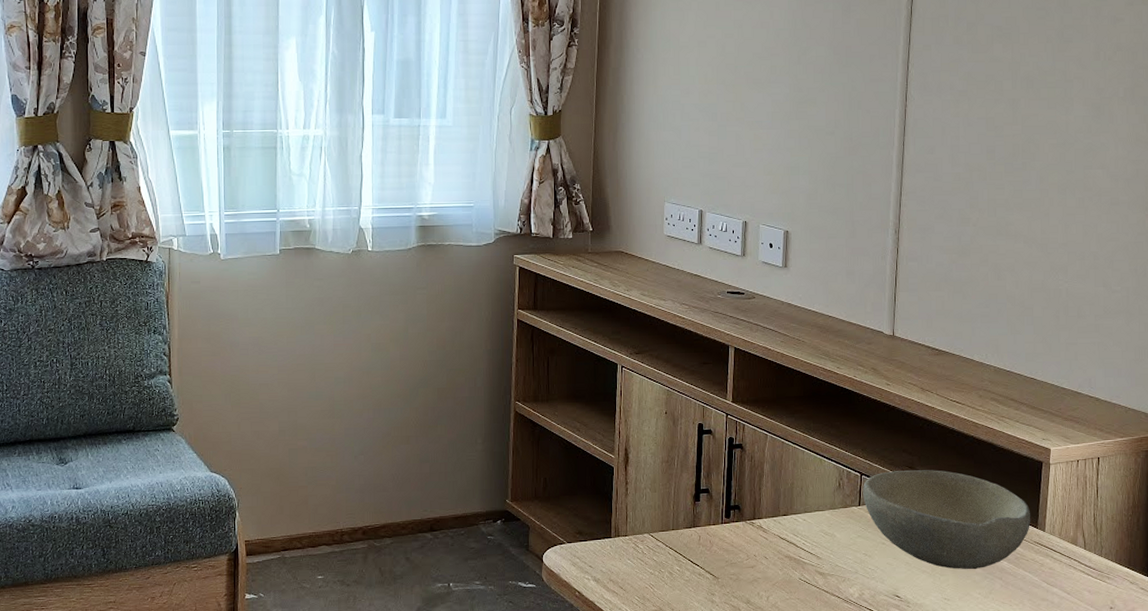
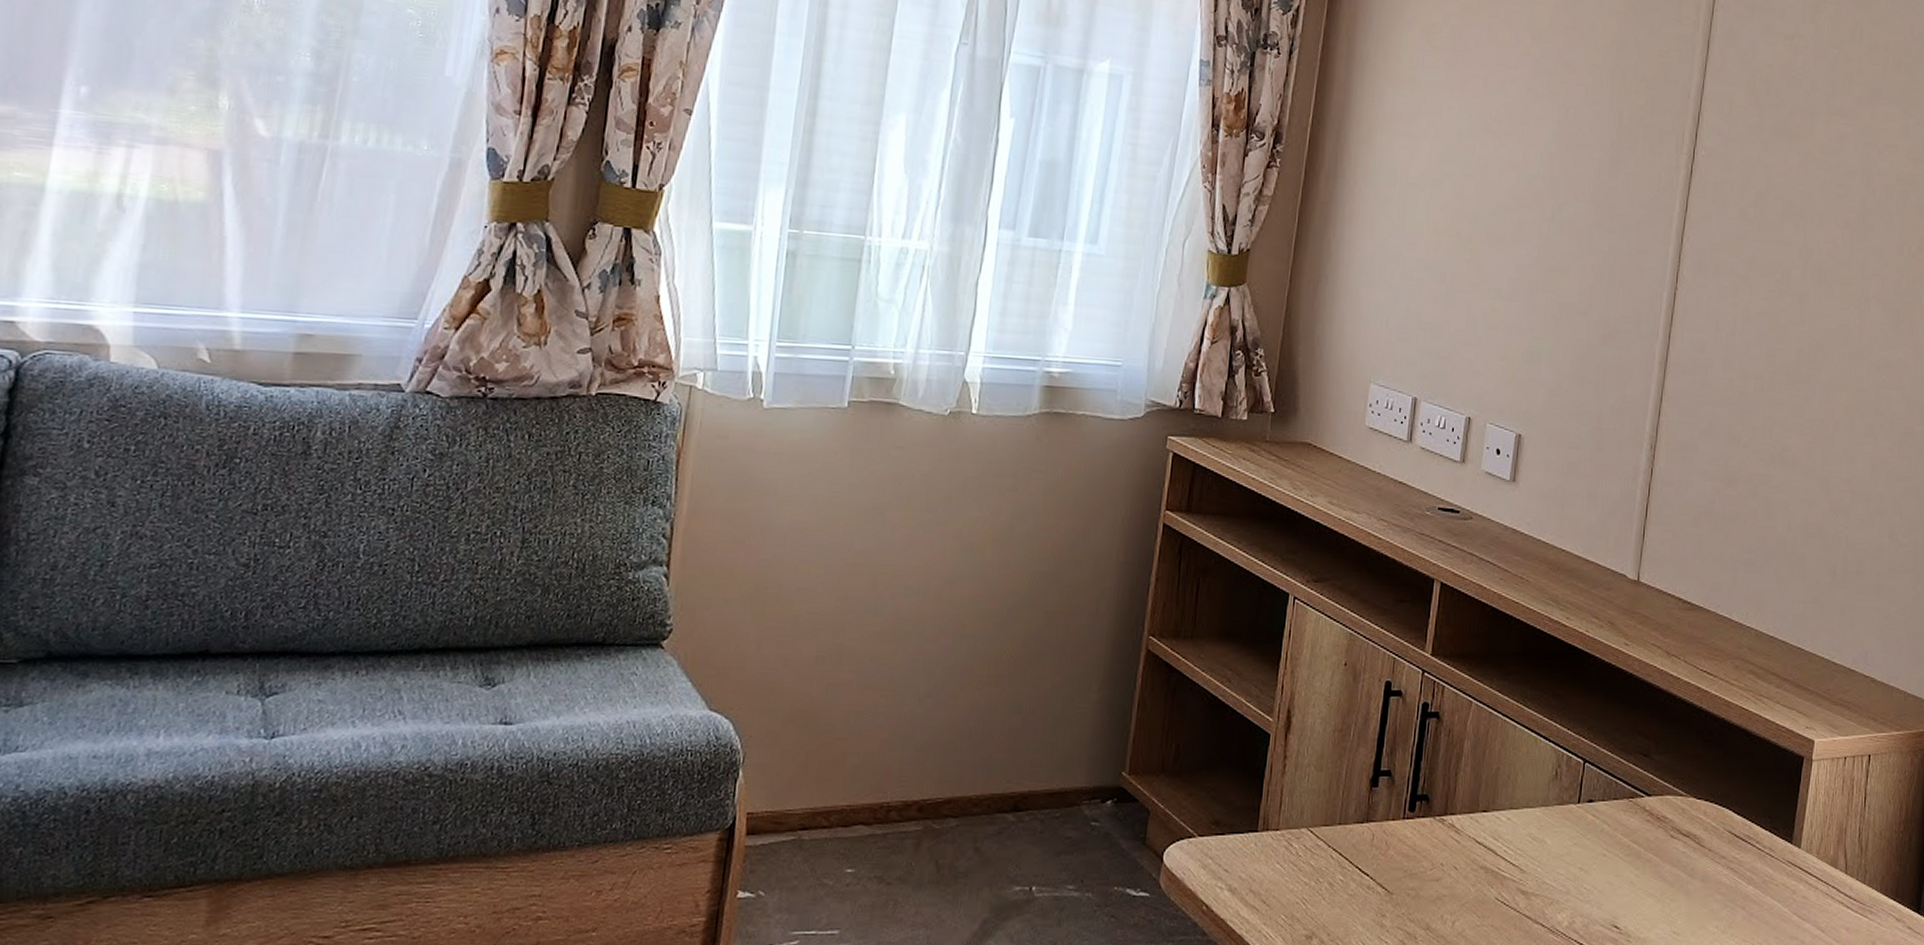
bowl: present [863,470,1031,570] -> none [1584,759,1786,895]

